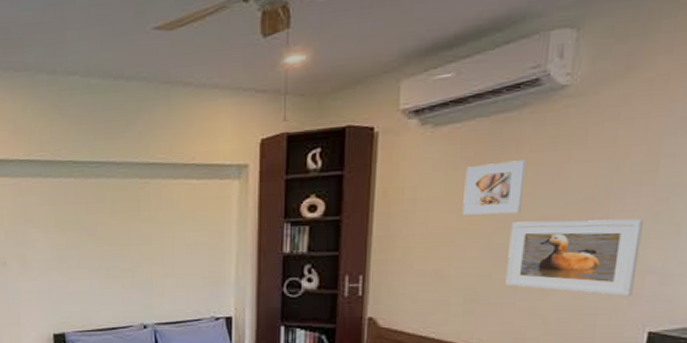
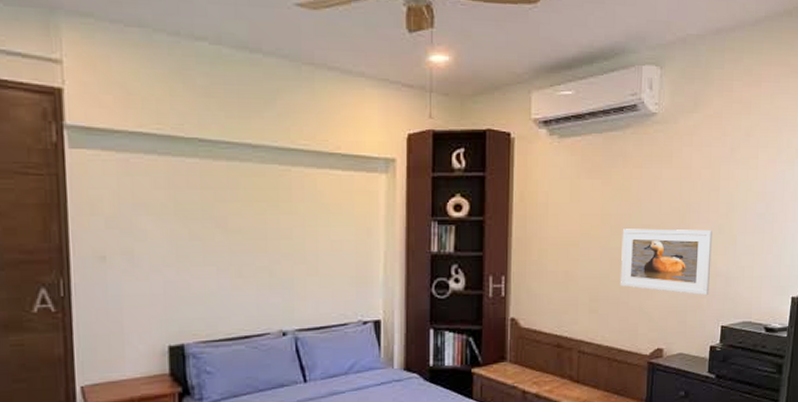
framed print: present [462,160,527,215] -> none [585,174,631,222]

